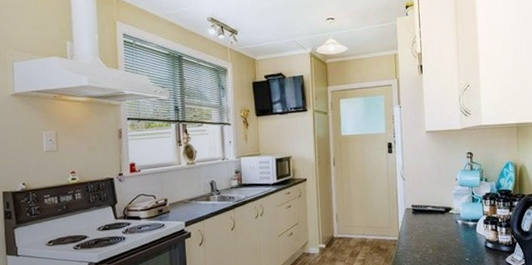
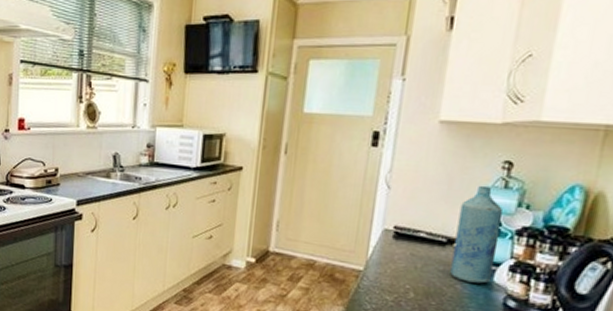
bottle: none [448,170,475,236] -> present [450,185,502,284]

